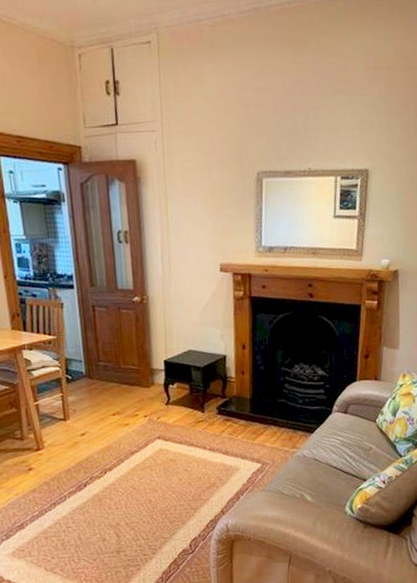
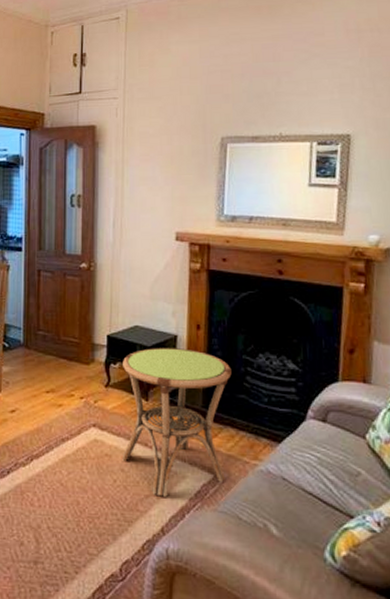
side table: none [180,366,273,487] -> present [122,348,232,497]

